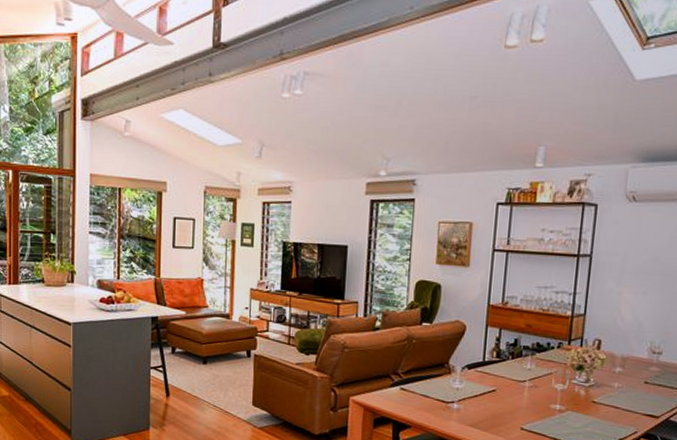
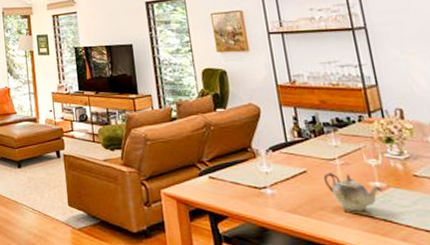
teapot: none [509,393,561,430] -> present [323,173,383,212]

